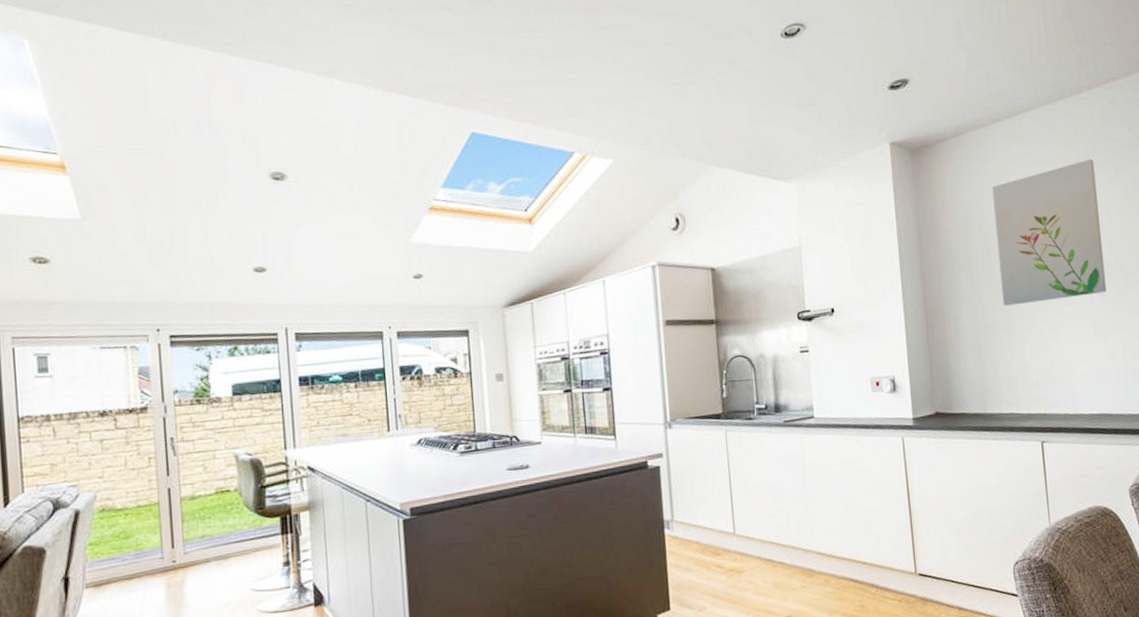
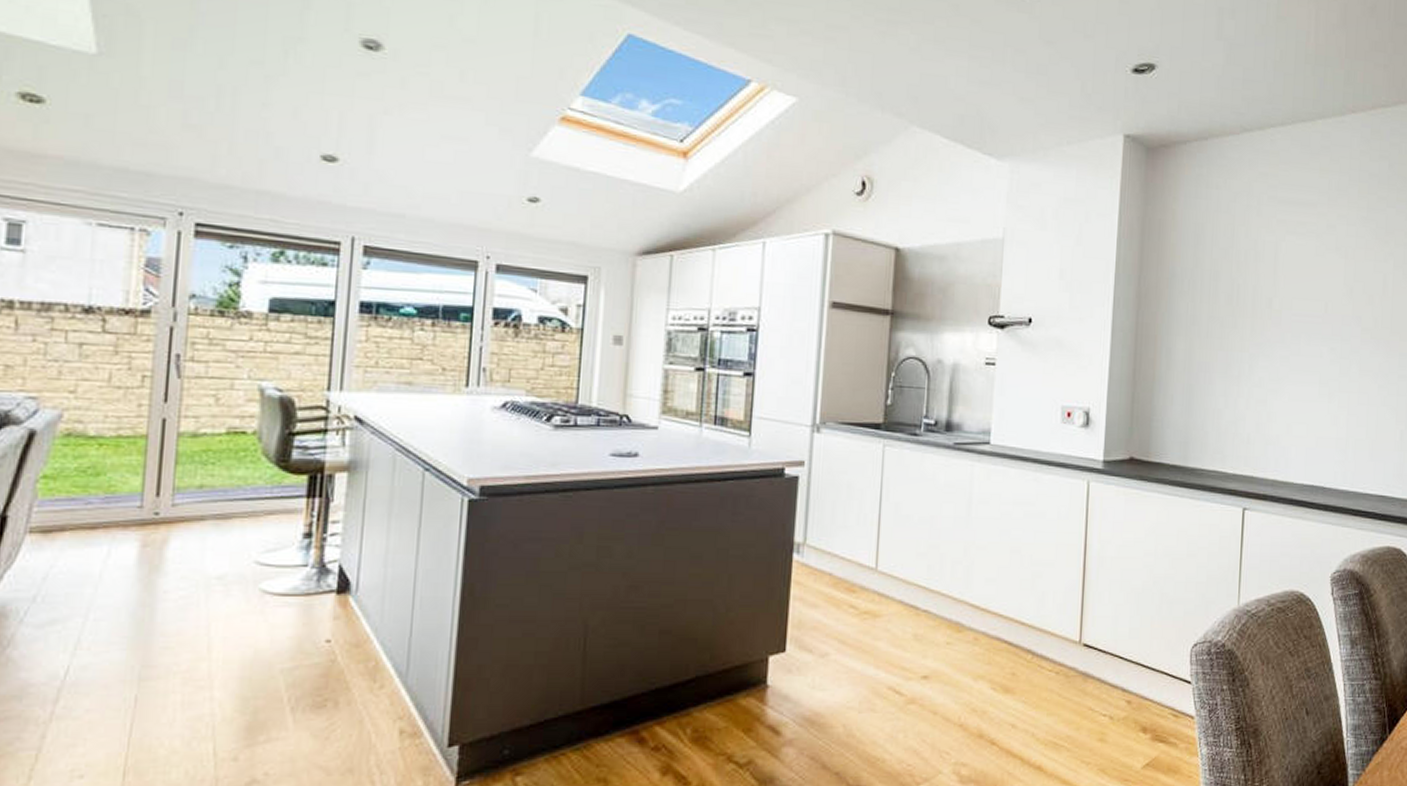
wall art: present [992,158,1107,306] -> none [1224,192,1347,348]

